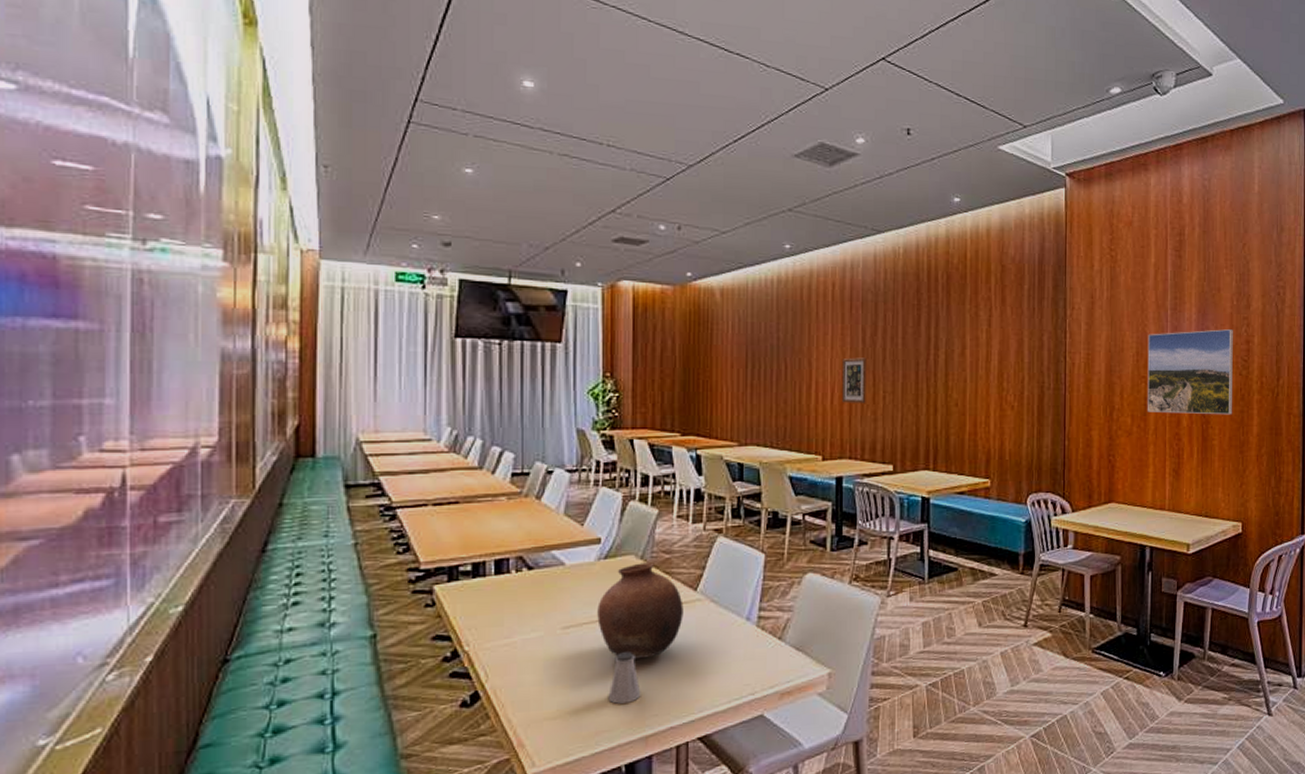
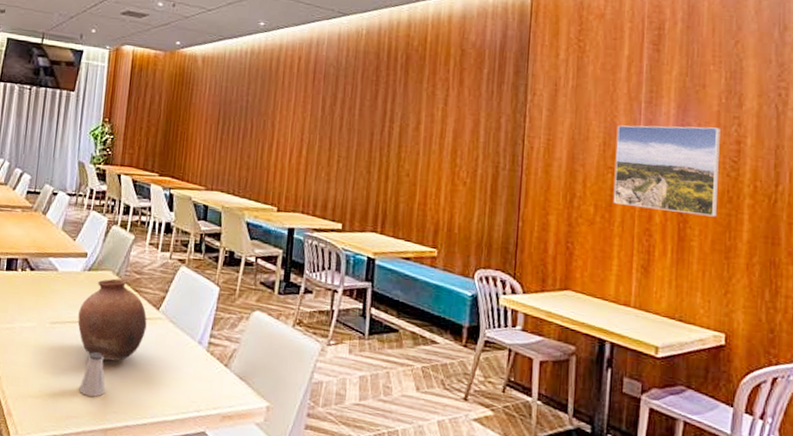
wall art: present [842,357,867,403] -> none [299,123,325,165]

